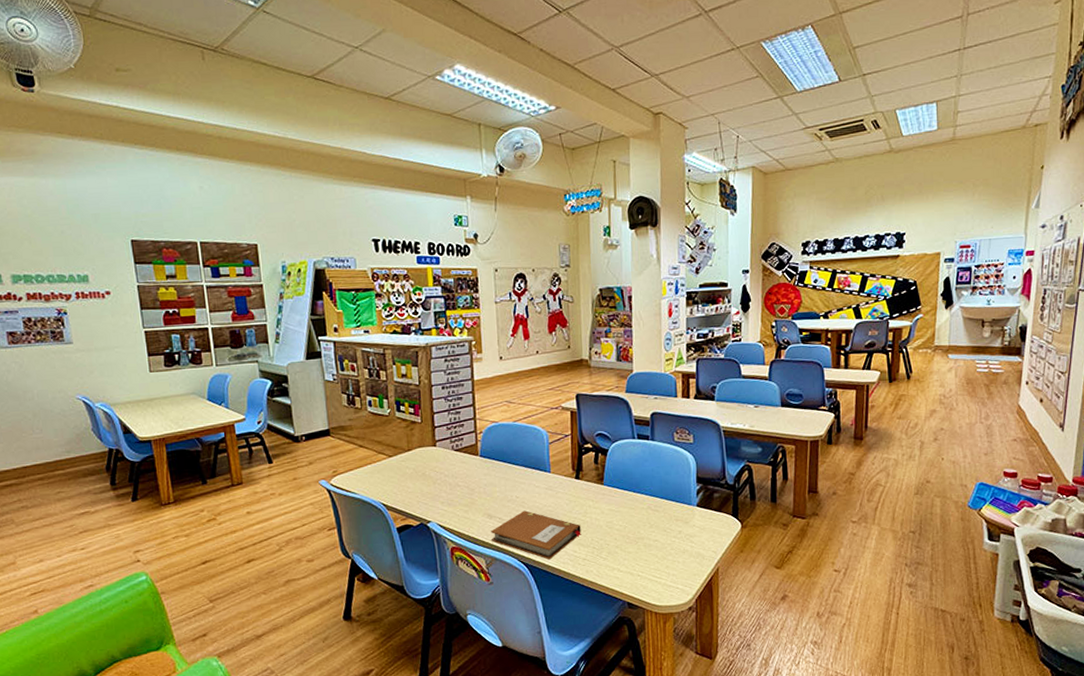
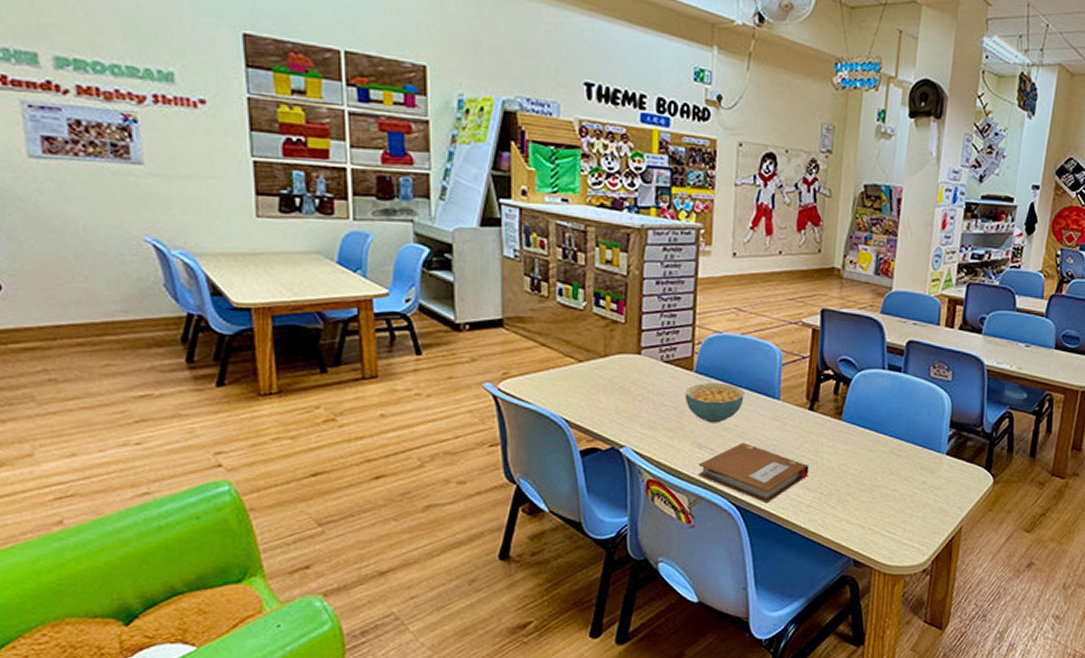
cereal bowl: none [473,463,522,497] -> present [685,382,744,423]

